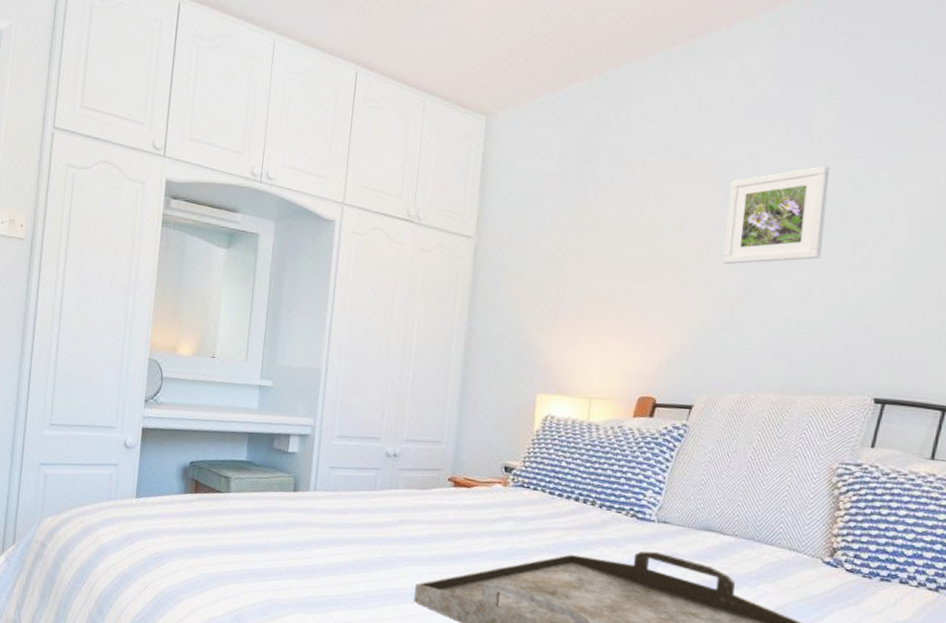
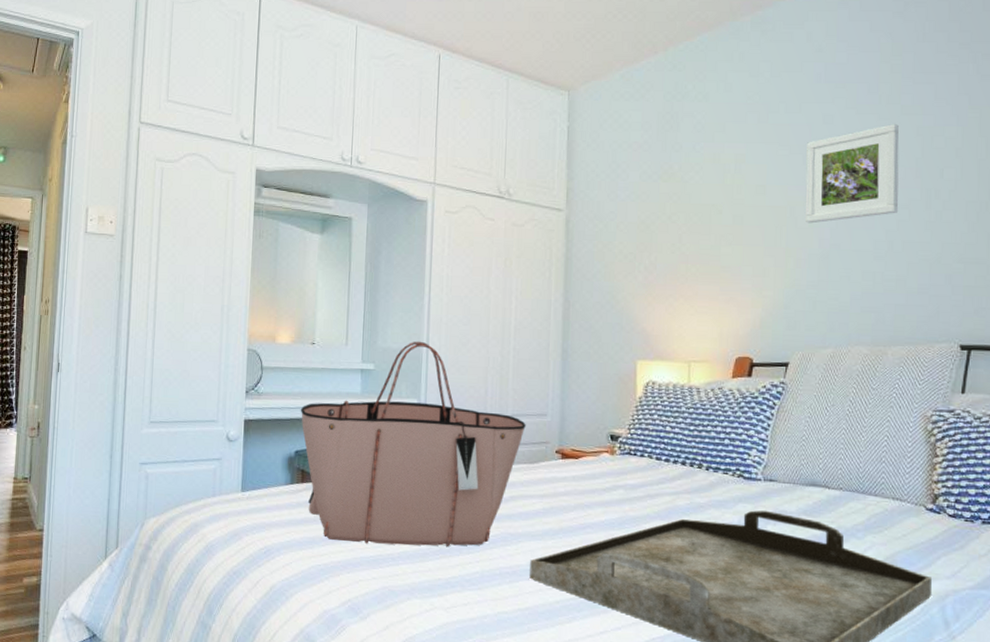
tote bag: none [197,361,420,566] -> present [300,341,526,546]

